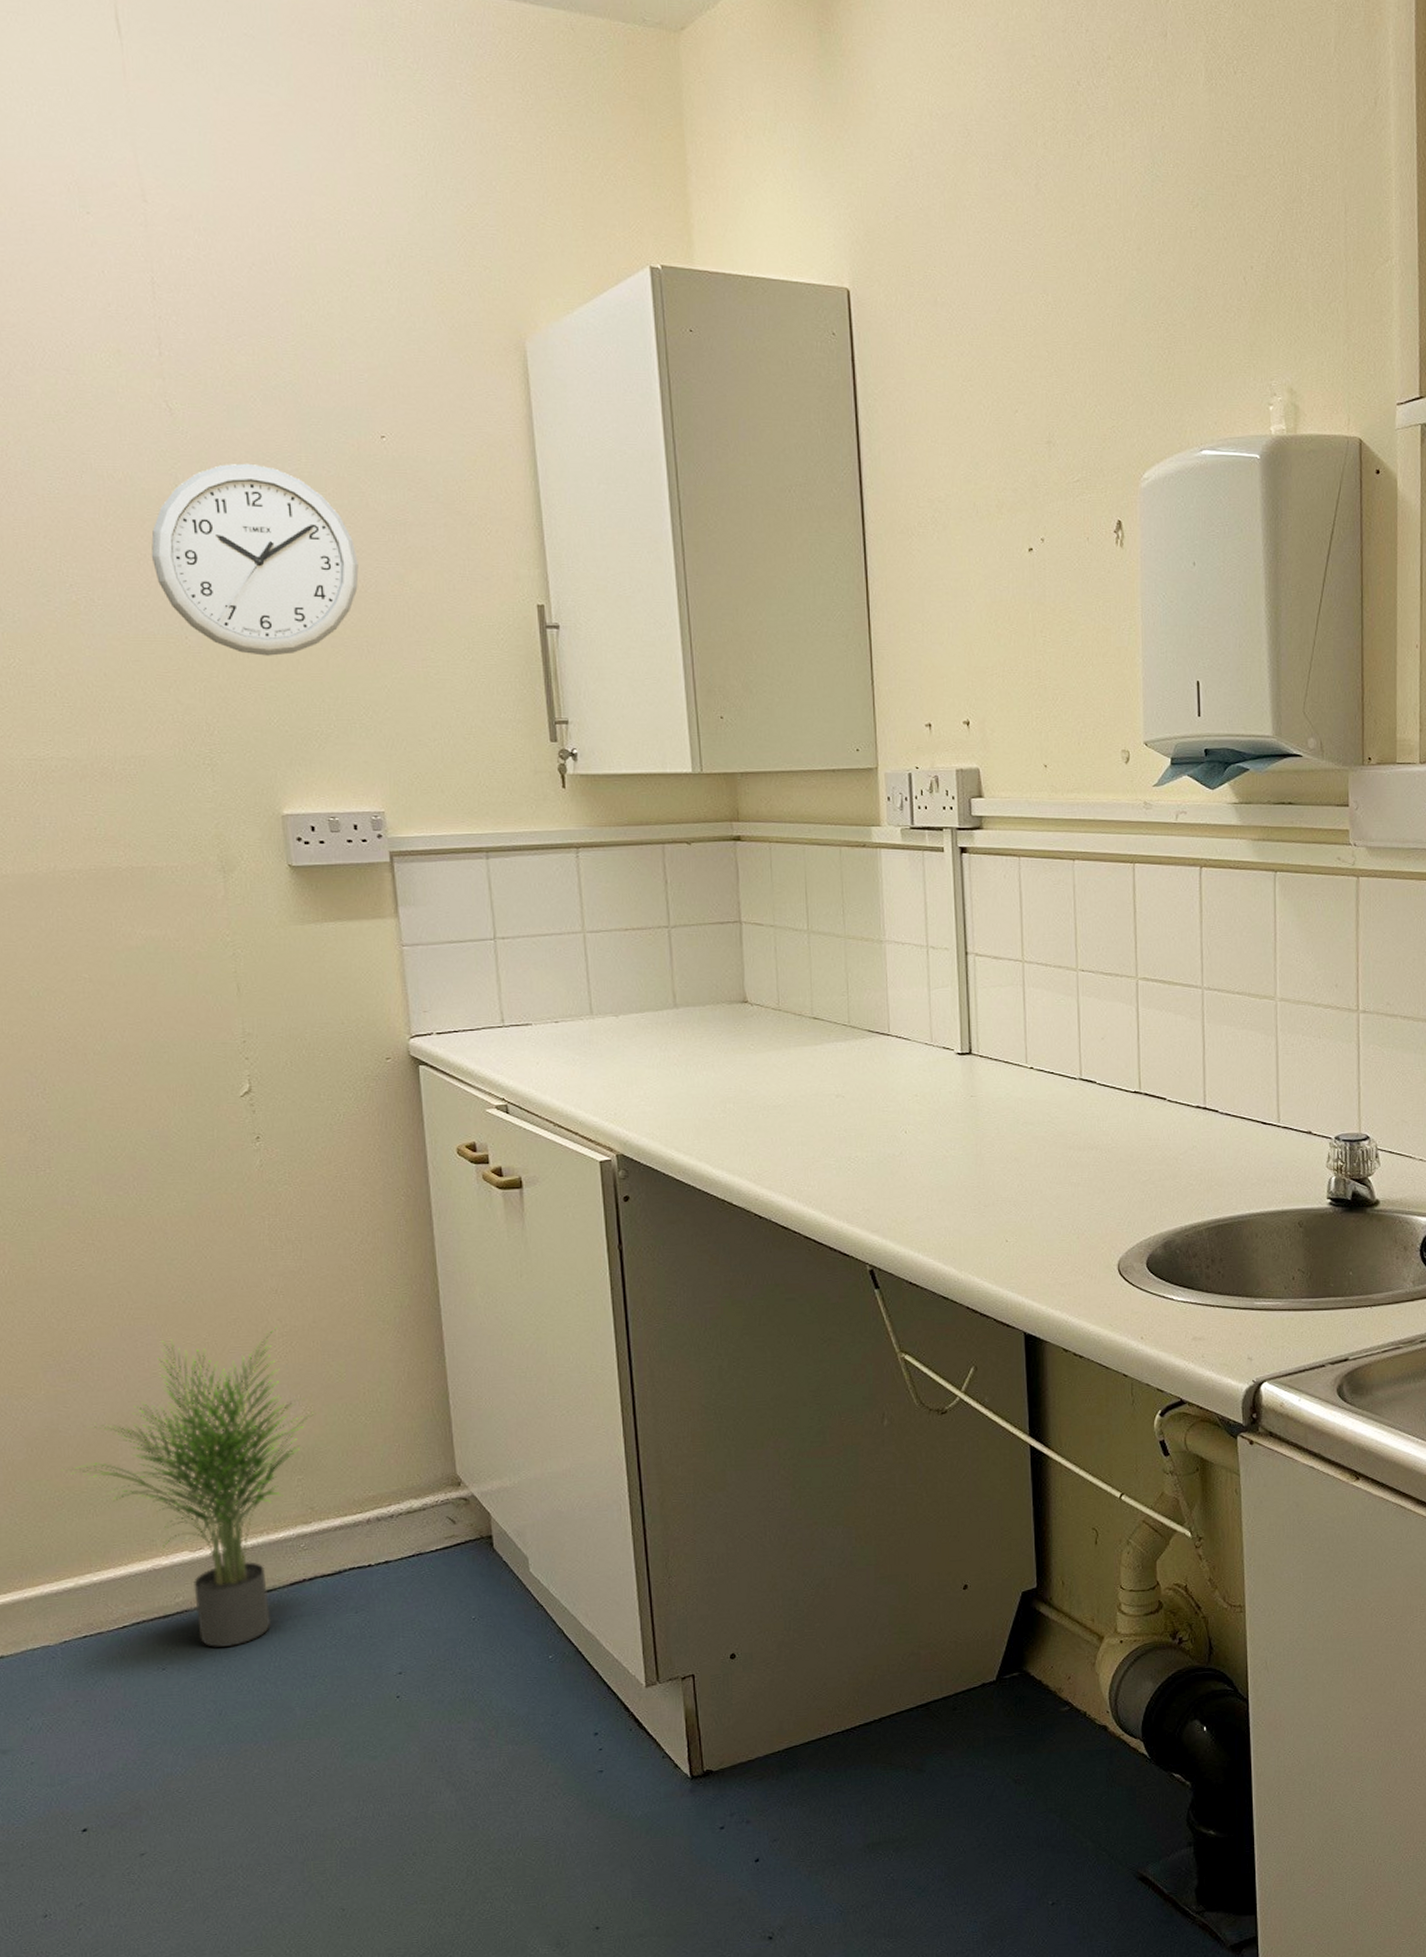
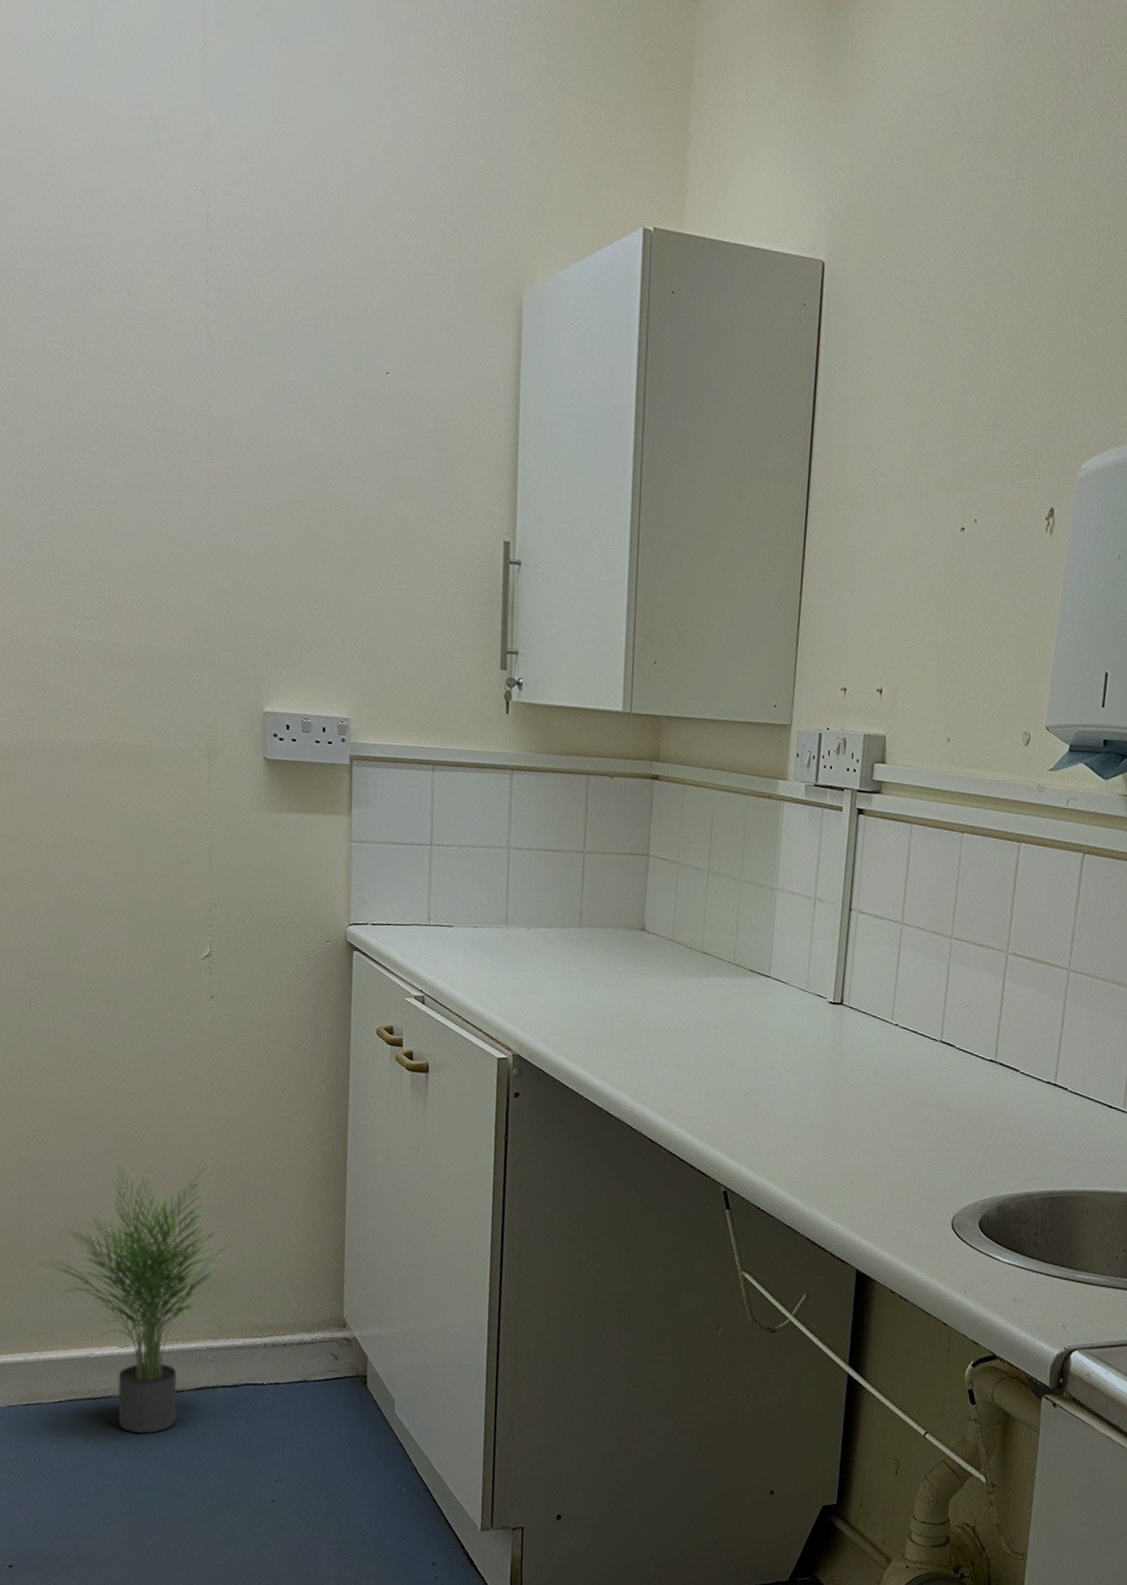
wall clock: present [151,463,359,656] -> none [179,388,354,567]

